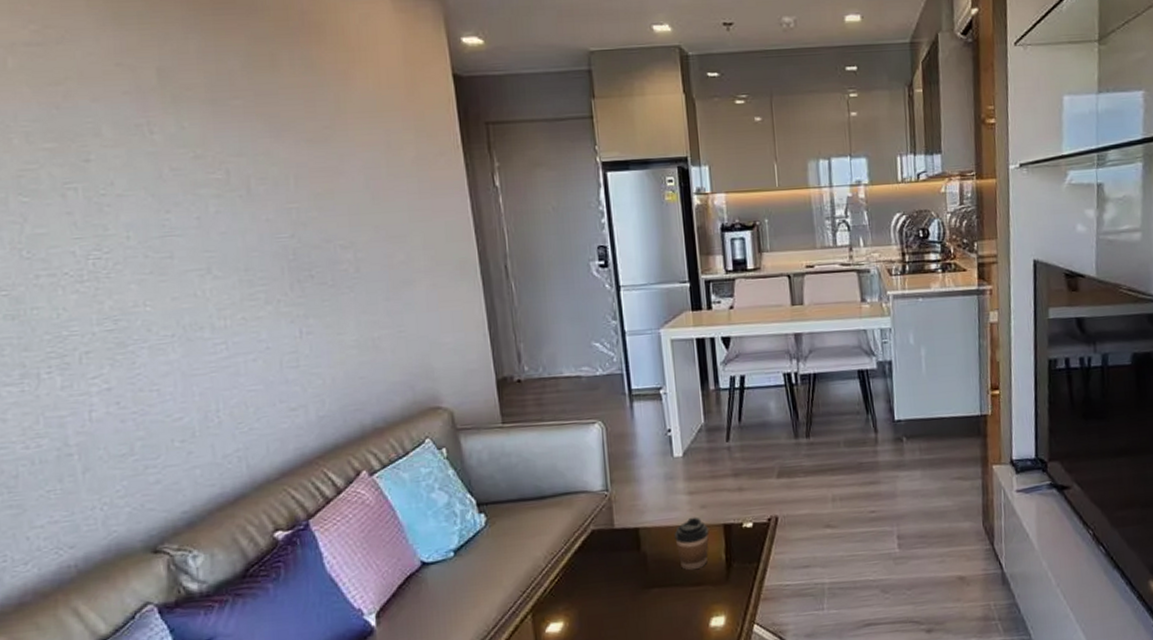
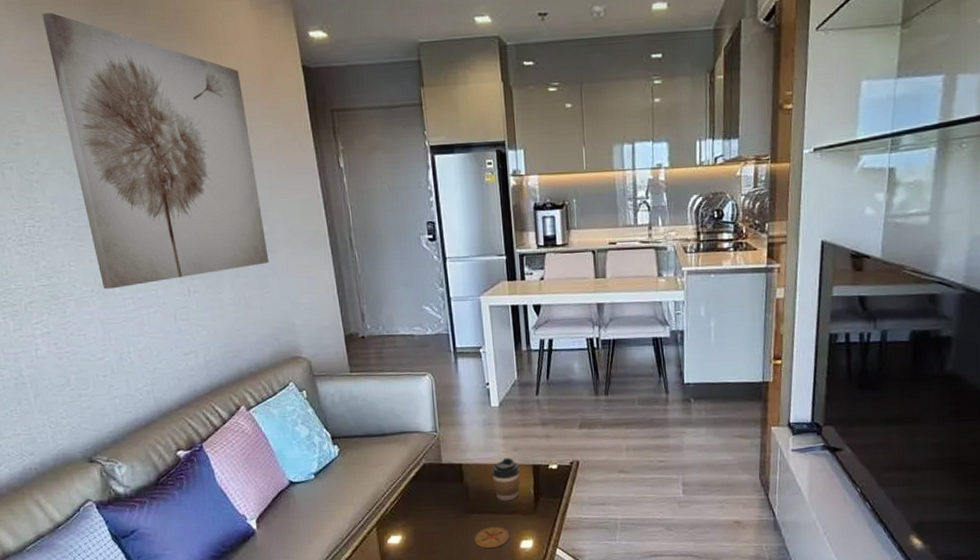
wall art: none [132,10,405,333] -> present [42,12,269,289]
coaster: none [654,602,698,630] -> present [474,527,510,548]

